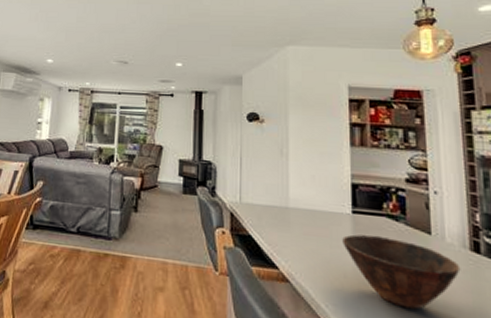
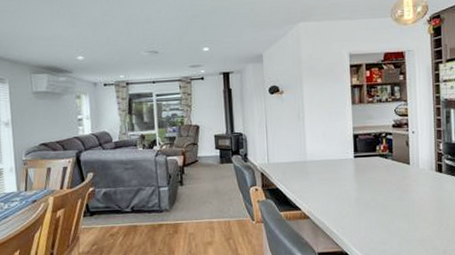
bowl: present [342,234,461,310] -> none [347,171,429,221]

